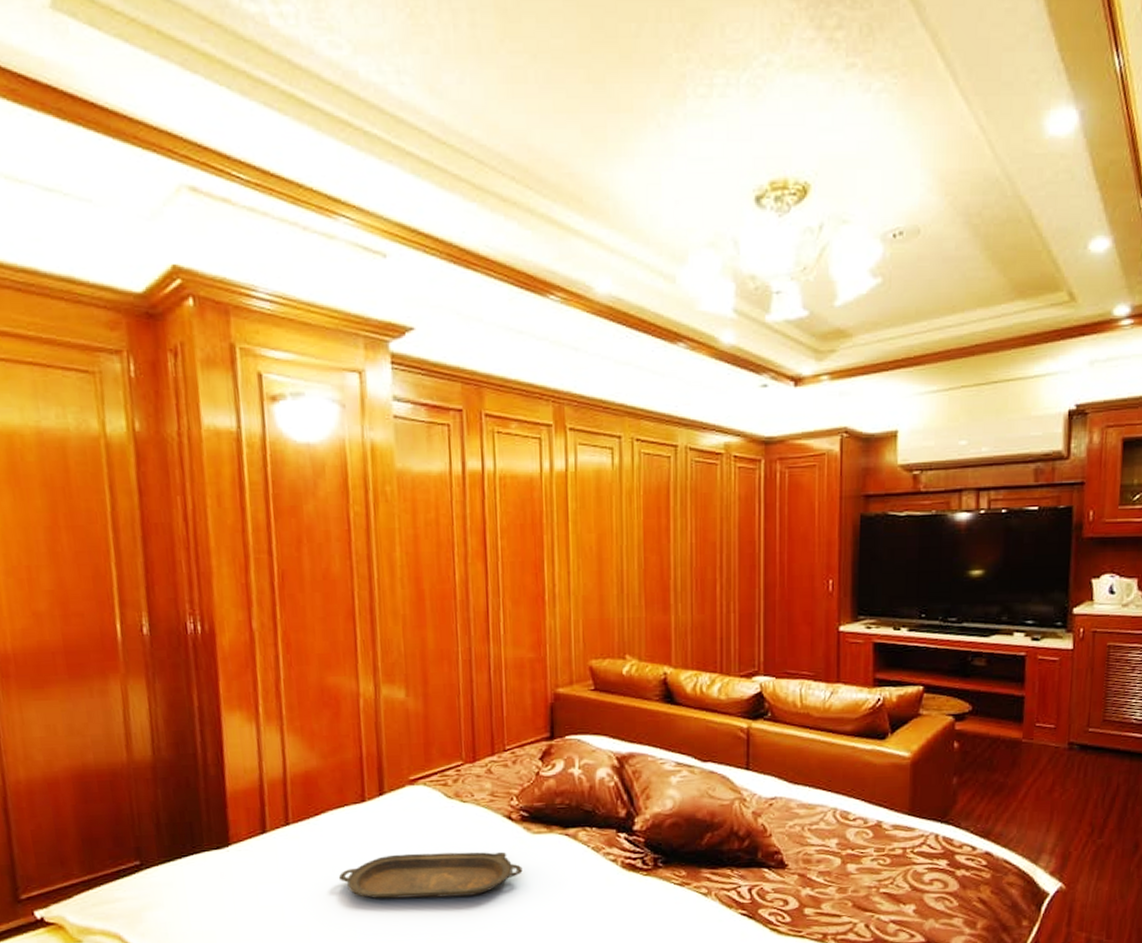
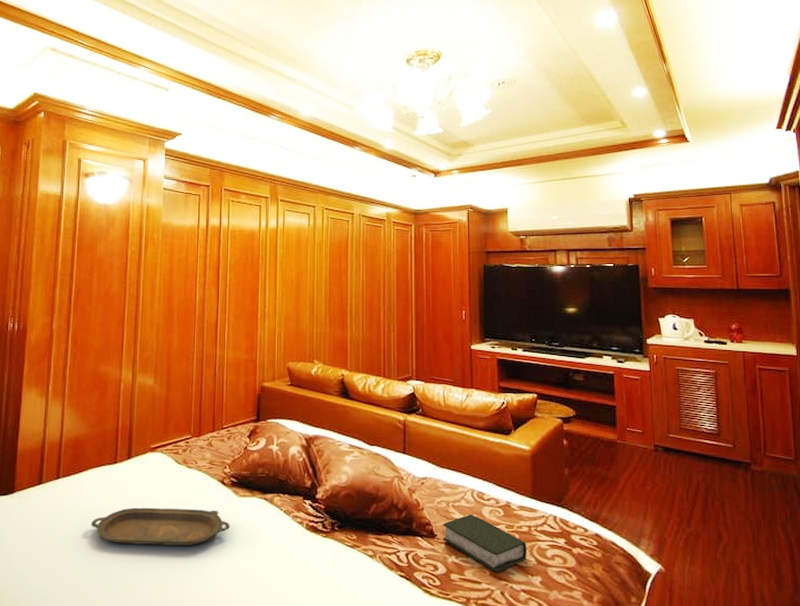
book: none [796,838,900,904] -> present [443,514,527,573]

